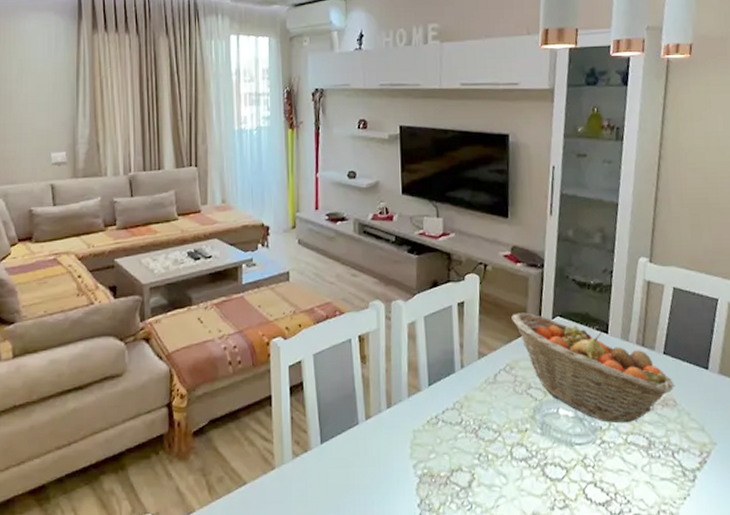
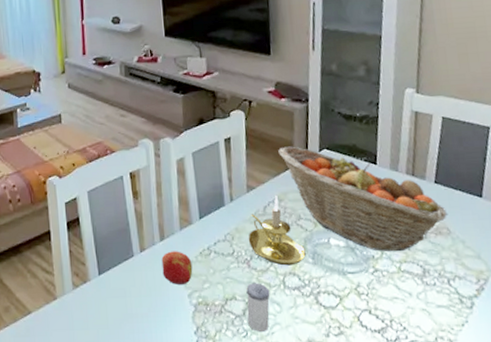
apple: none [387,419,419,456] -> present [161,251,193,286]
salt shaker: none [472,453,497,506] -> present [246,283,270,333]
candle holder: none [477,363,534,436] -> present [248,196,306,266]

